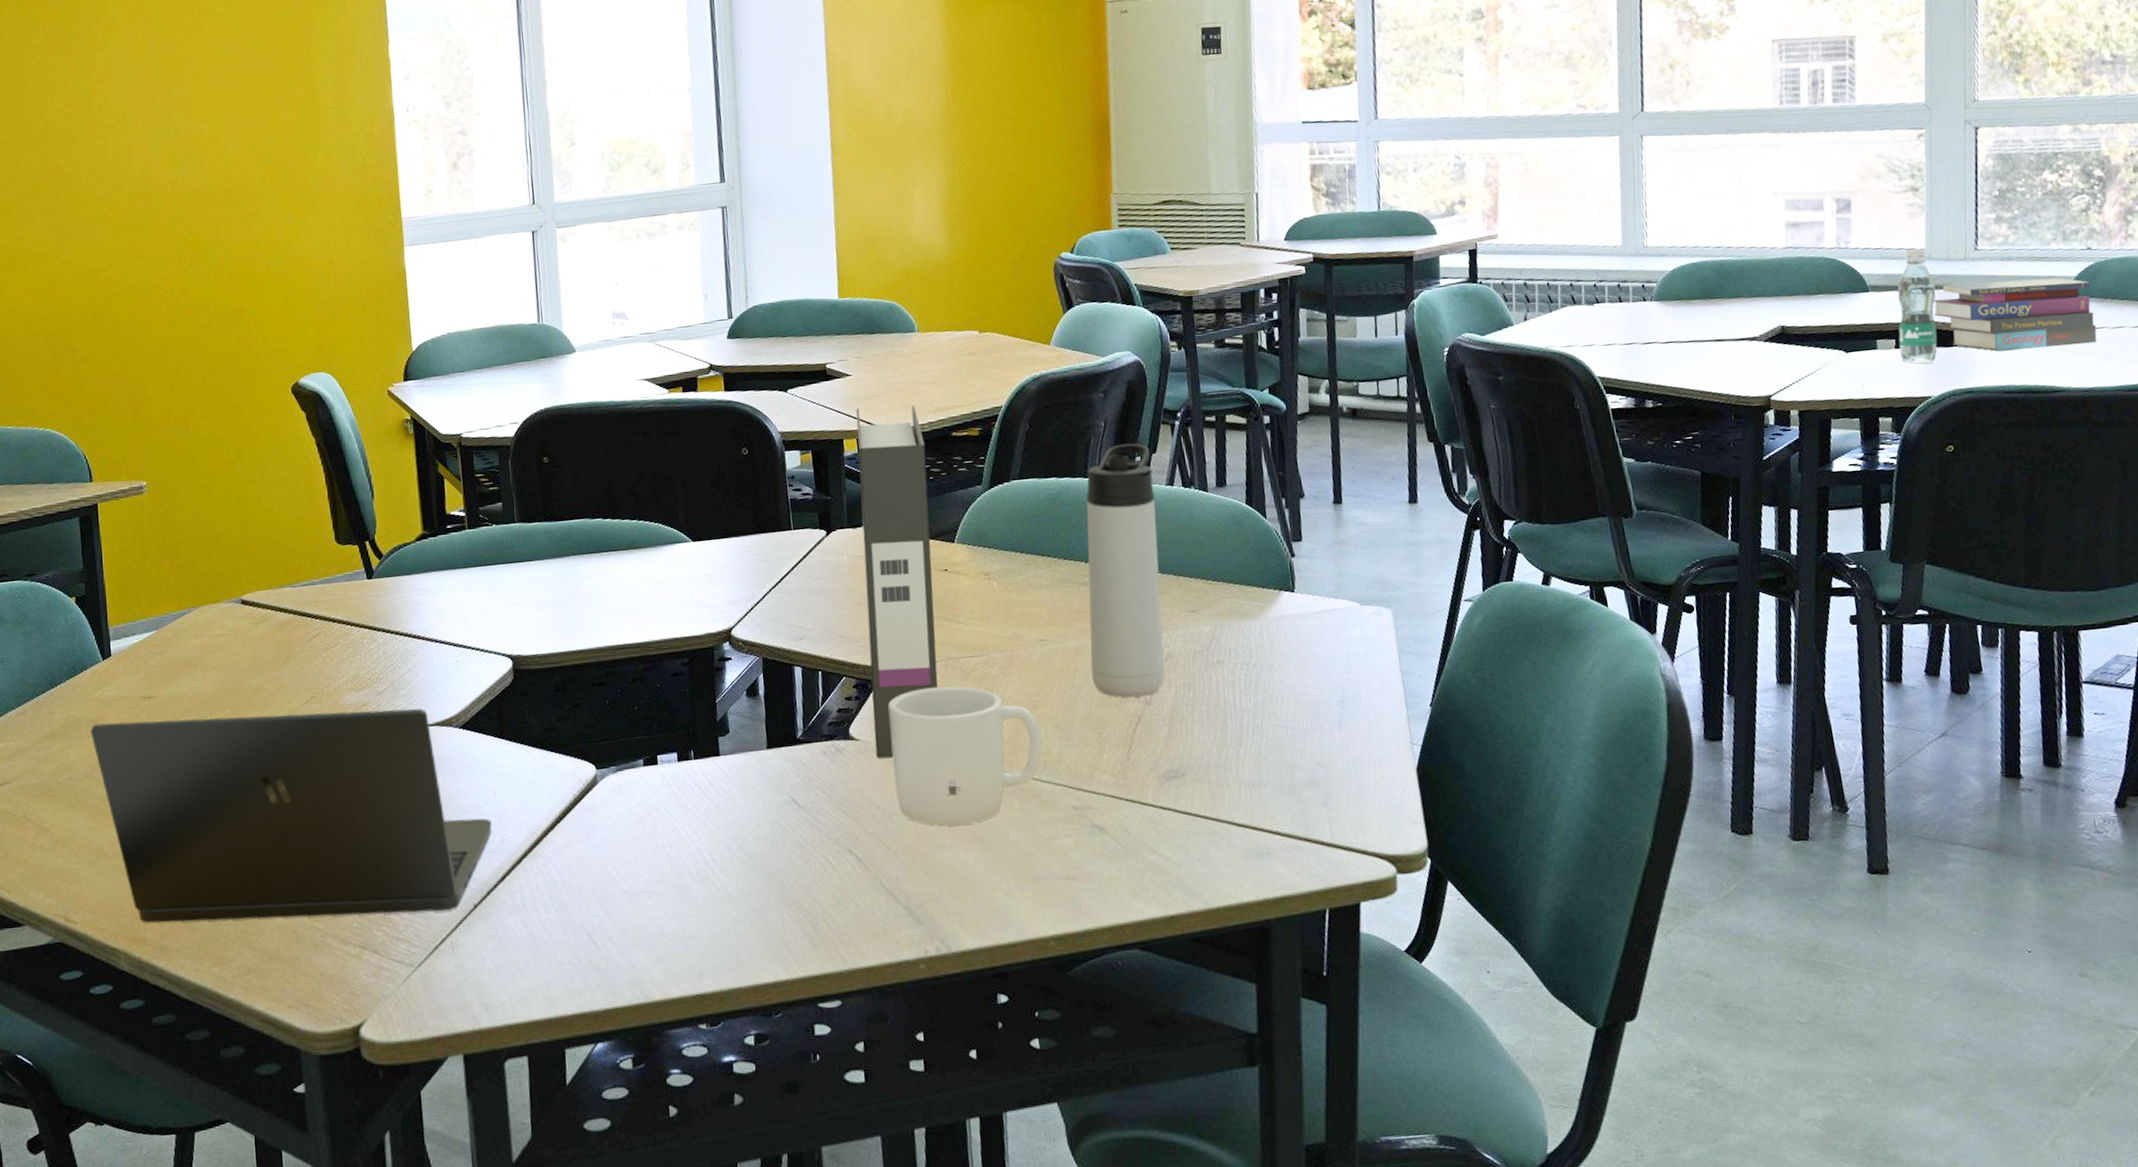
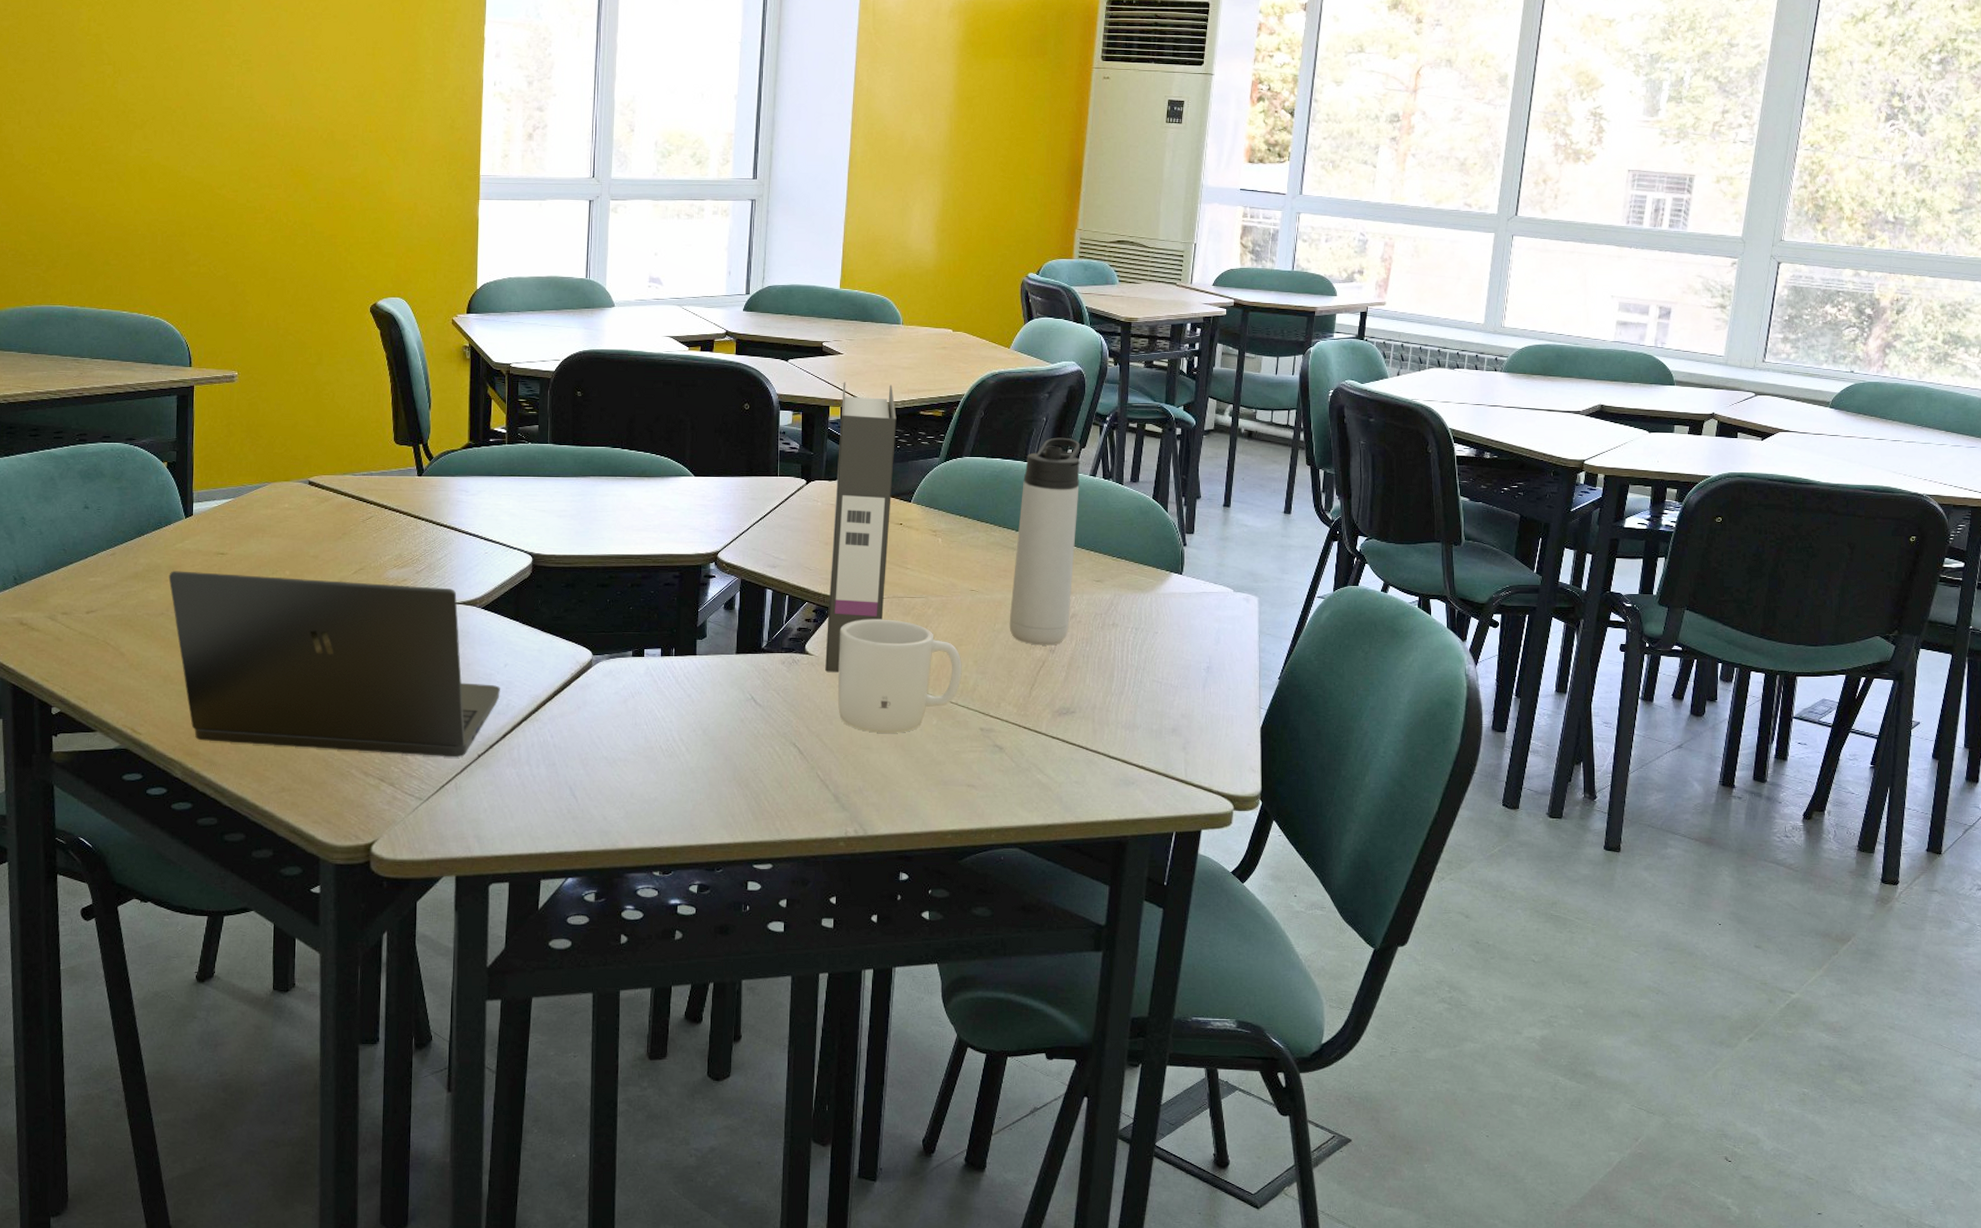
bottle: present [1897,248,1938,365] -> none [1691,354,1728,449]
books: present [1933,277,2097,351] -> none [1723,388,1849,448]

